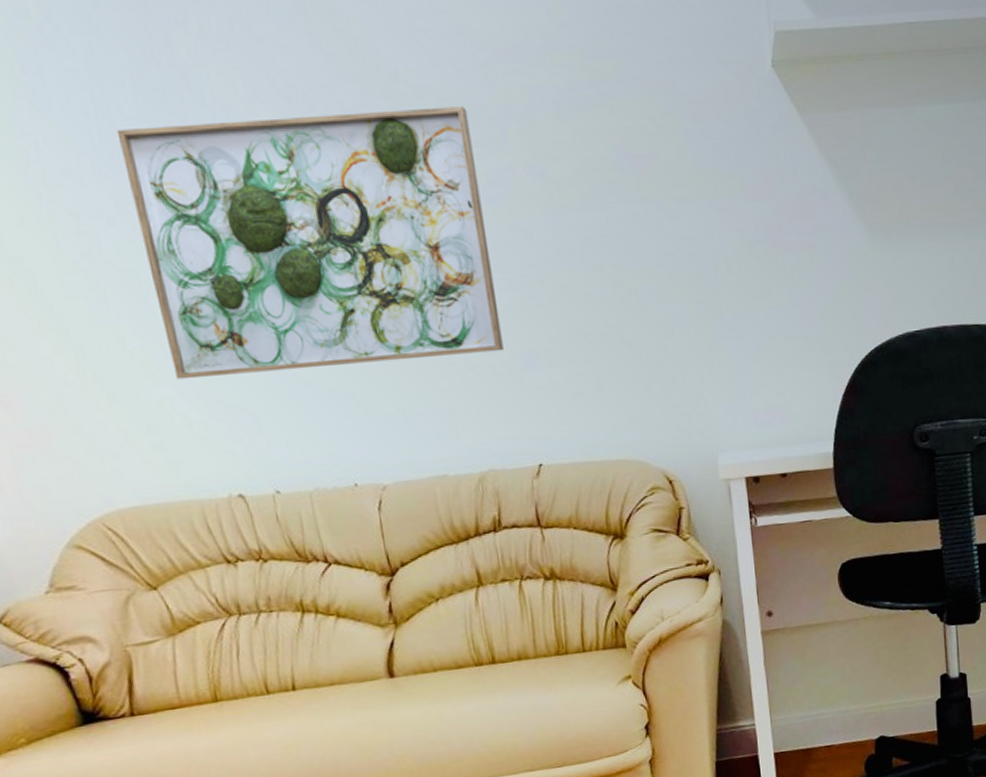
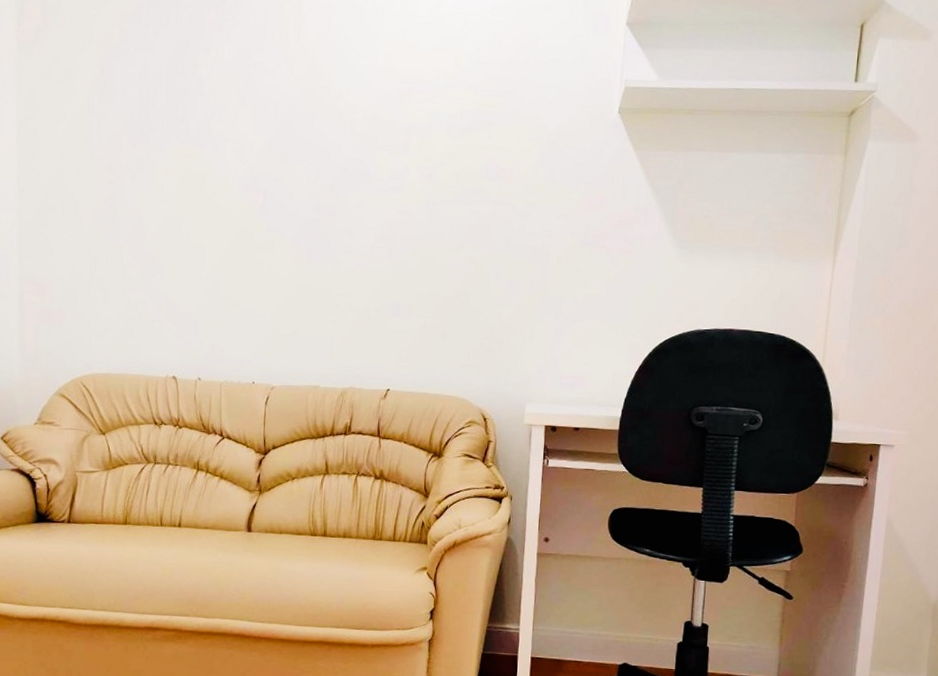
wall art: present [116,107,504,380] -> none [149,116,385,300]

